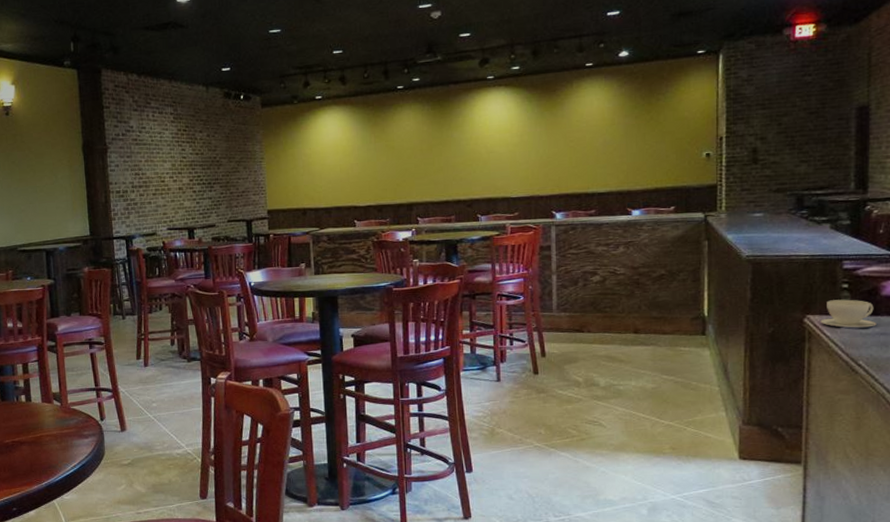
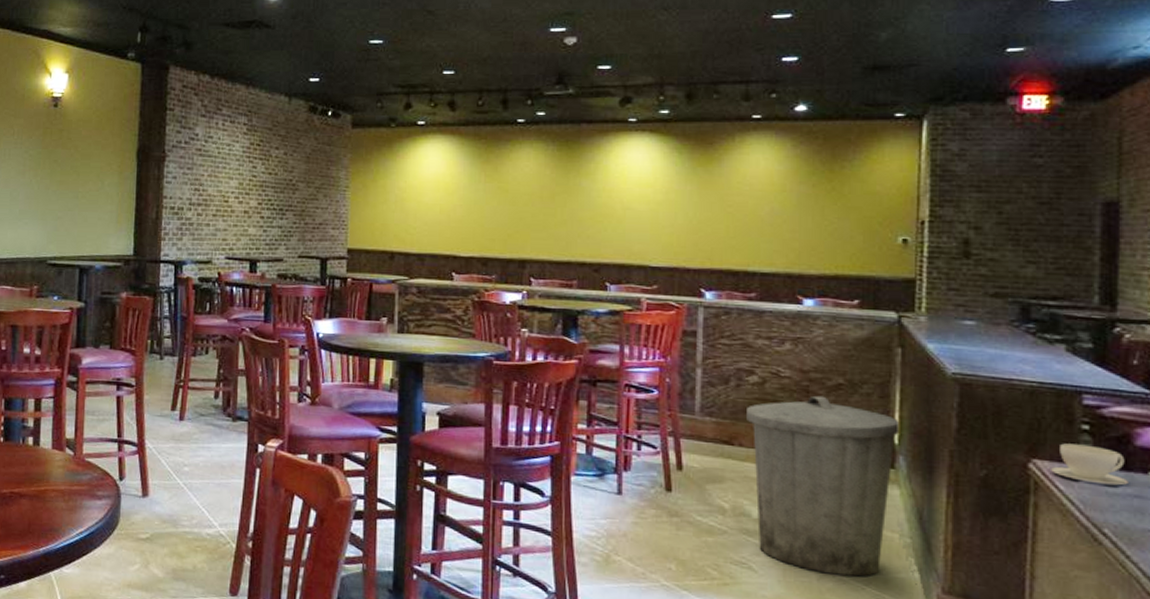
trash can: none [592,285,709,422] -> present [747,395,900,577]

